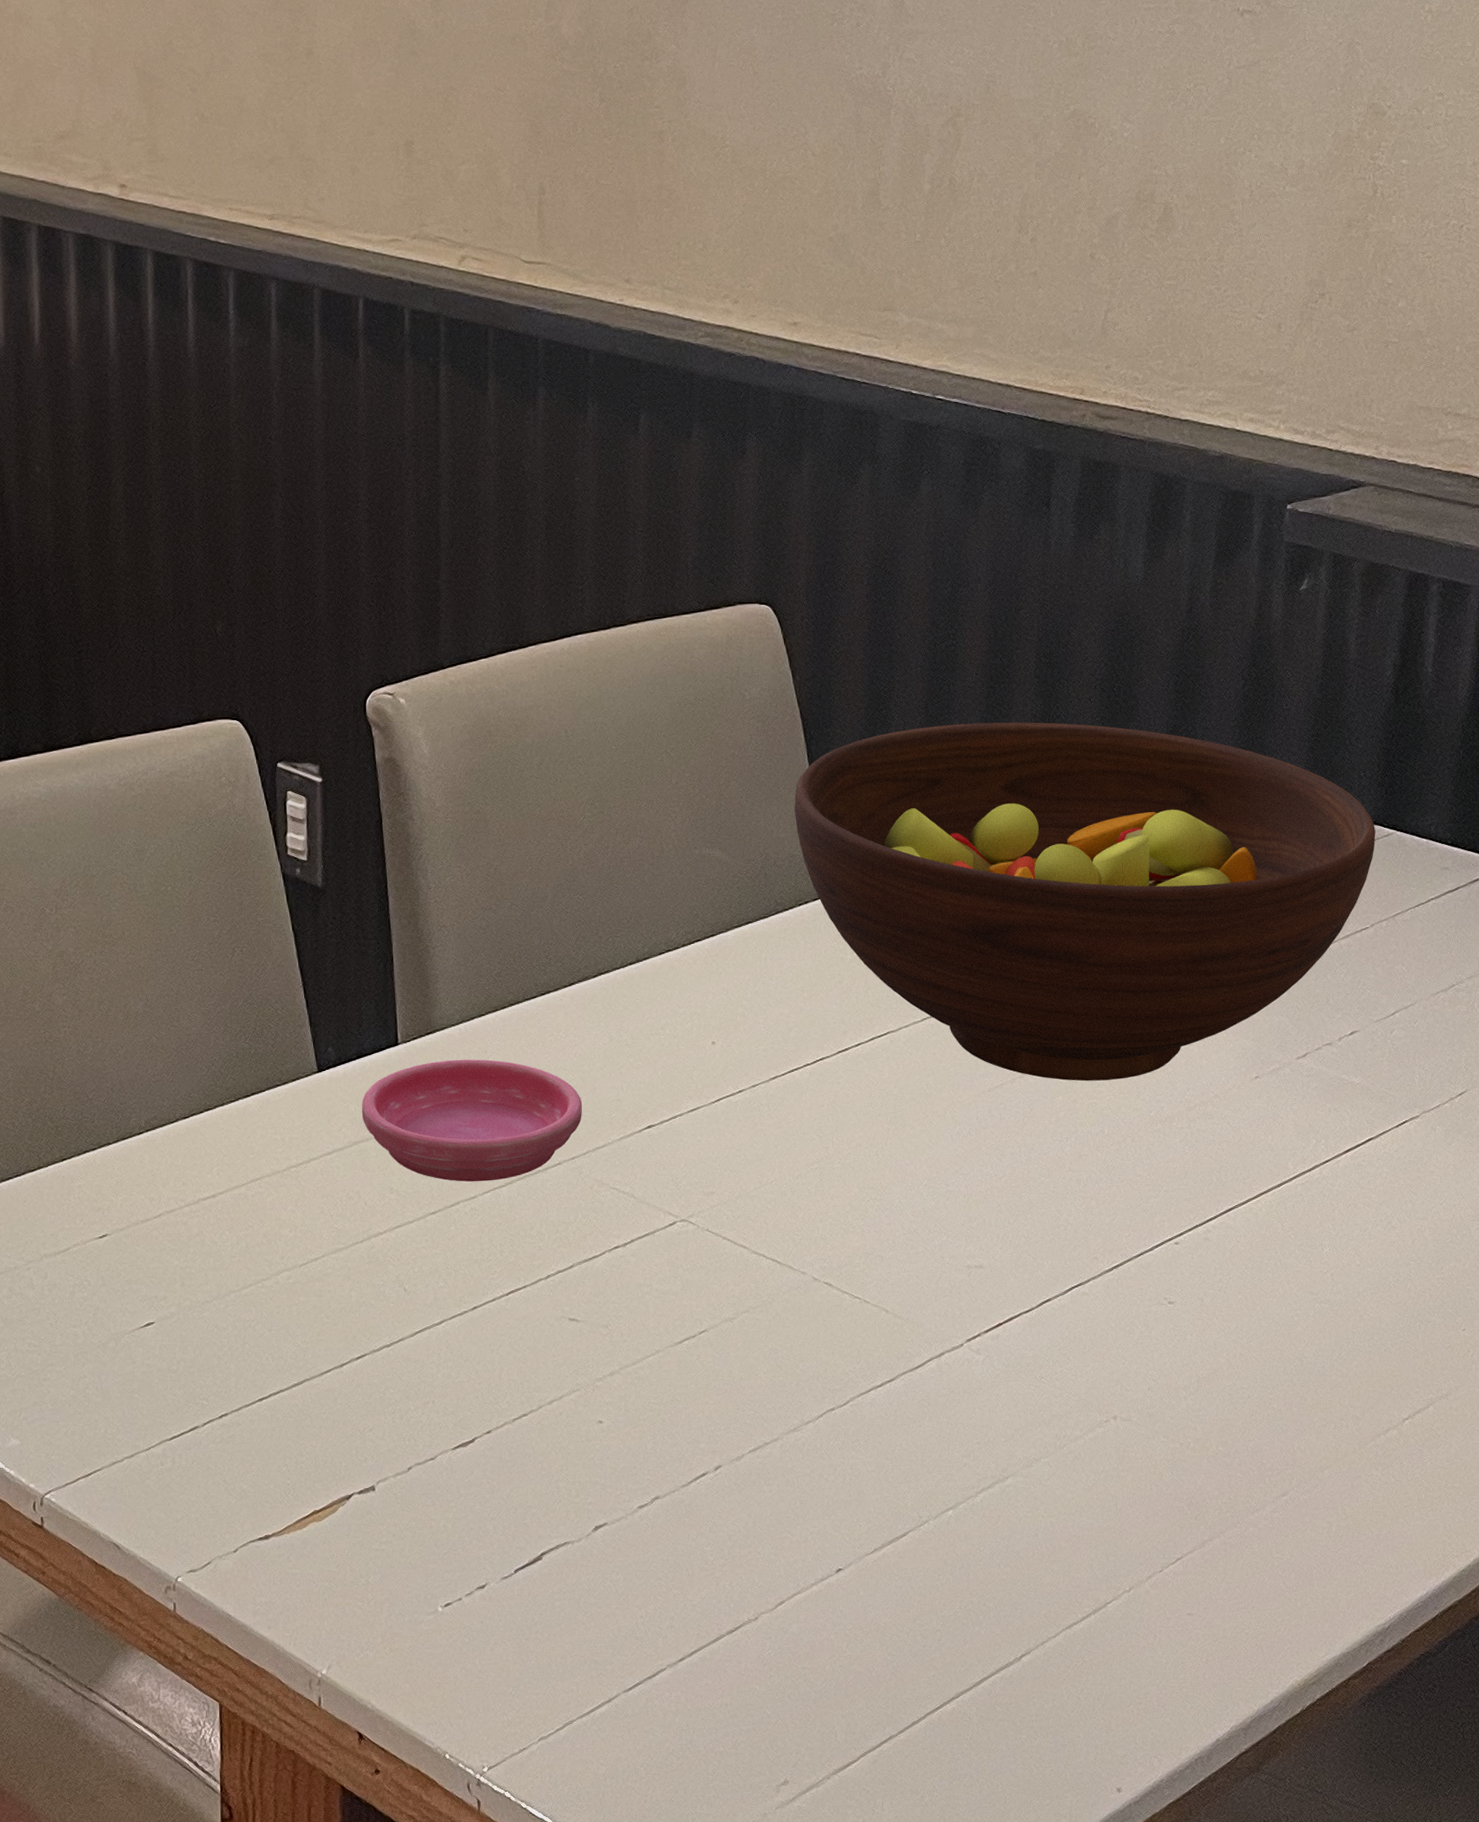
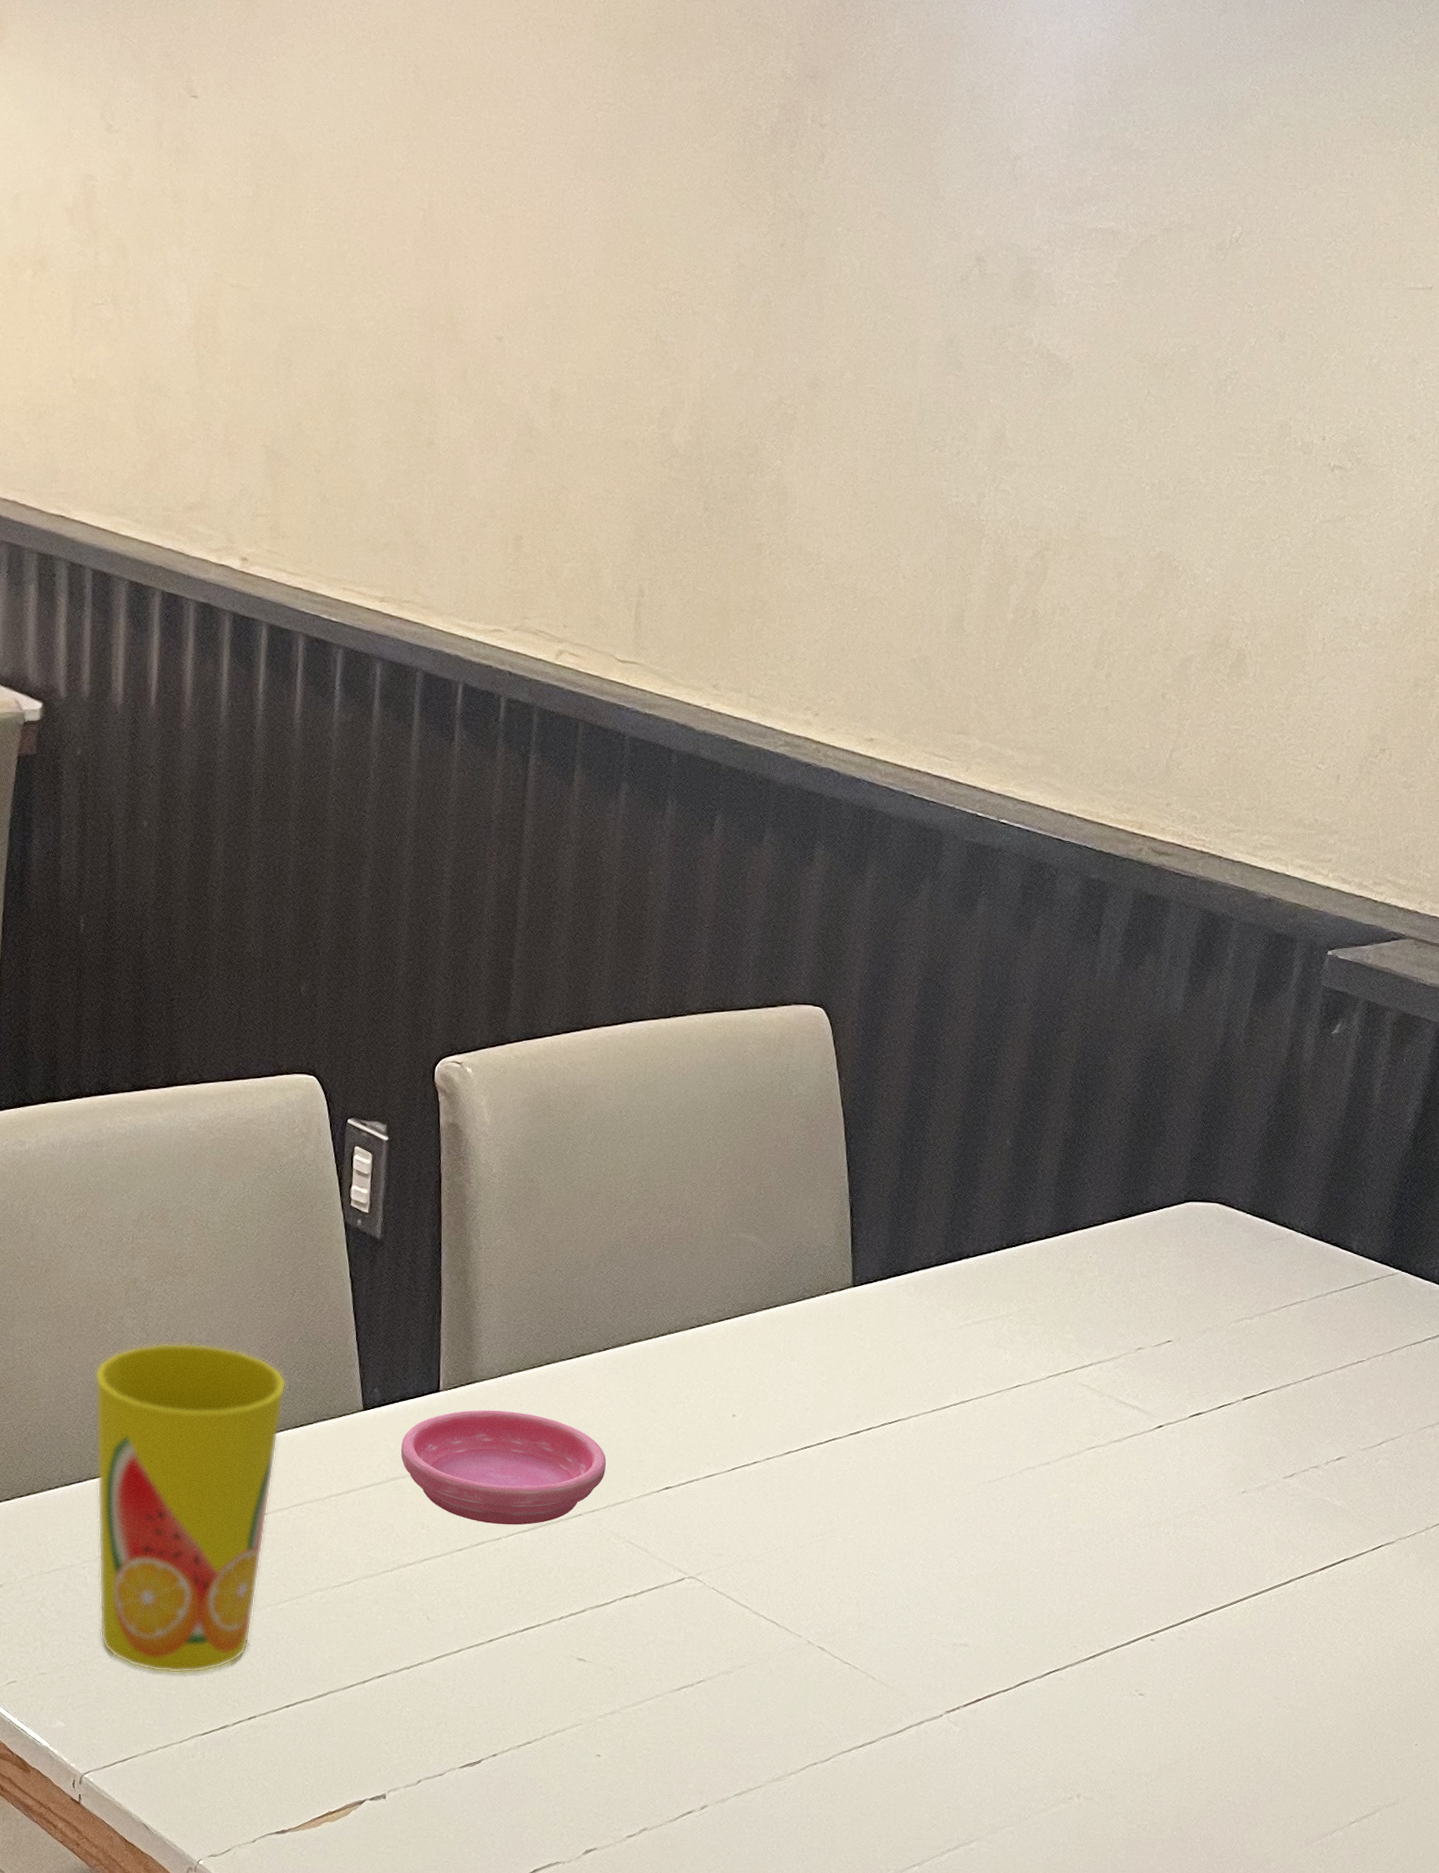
cup: none [25,1015,233,1376] -> present [94,1342,286,1674]
fruit bowl: present [794,722,1376,1081] -> none [829,1135,1381,1483]

